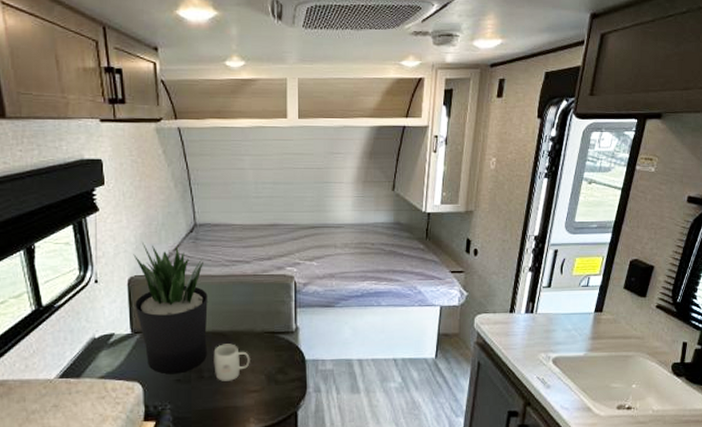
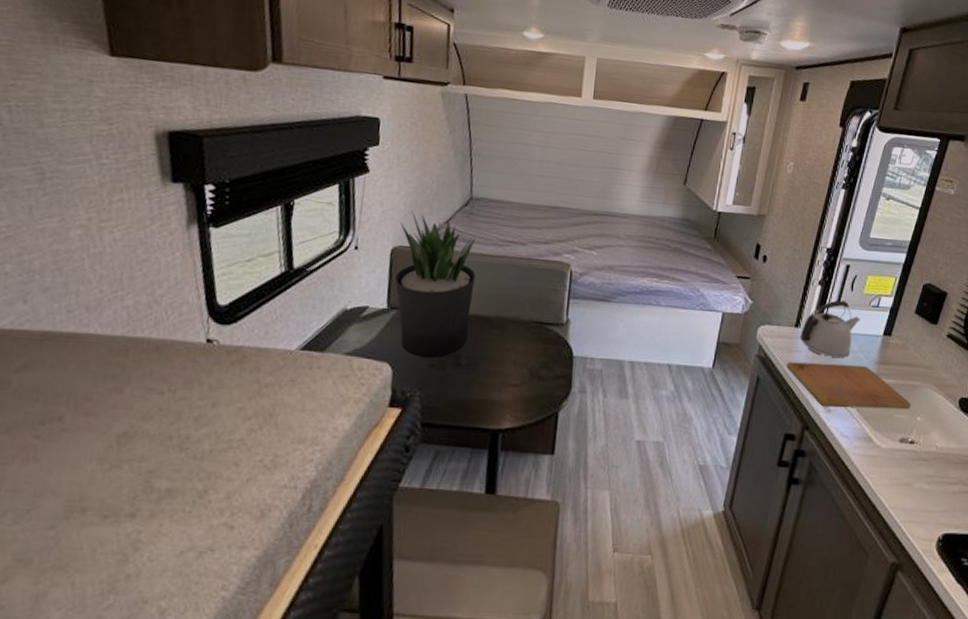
mug: present [213,344,250,381] -> none [473,330,514,372]
cutting board: none [505,342,626,383] -> present [787,362,912,410]
kettle: none [515,284,572,337] -> present [800,300,860,358]

